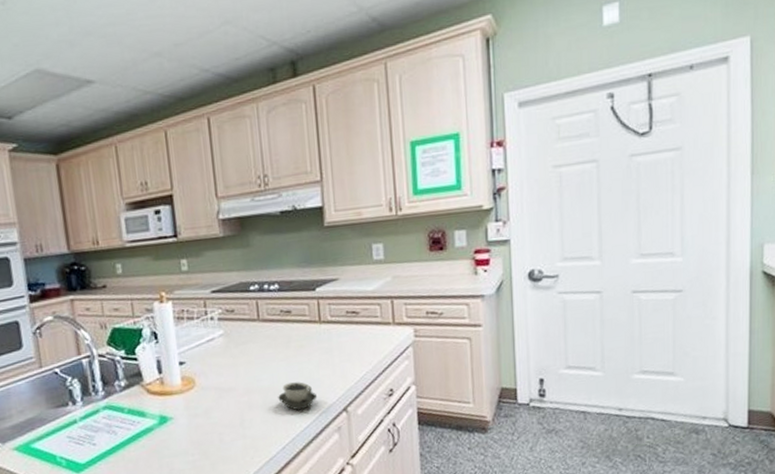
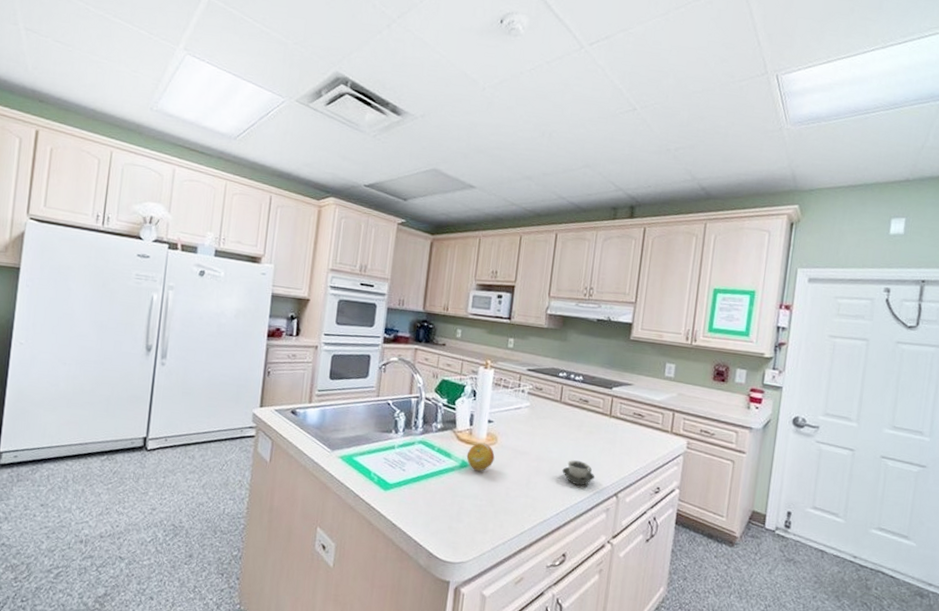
fruit: none [163,389,197,423] -> present [466,442,495,471]

